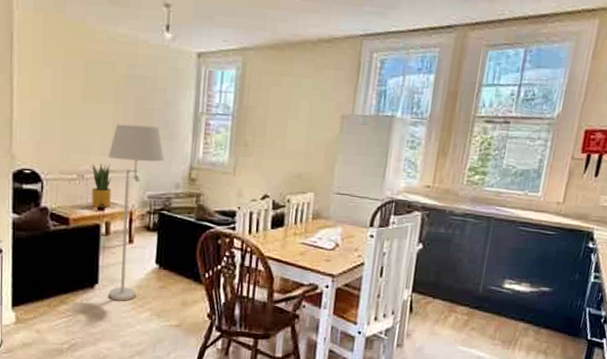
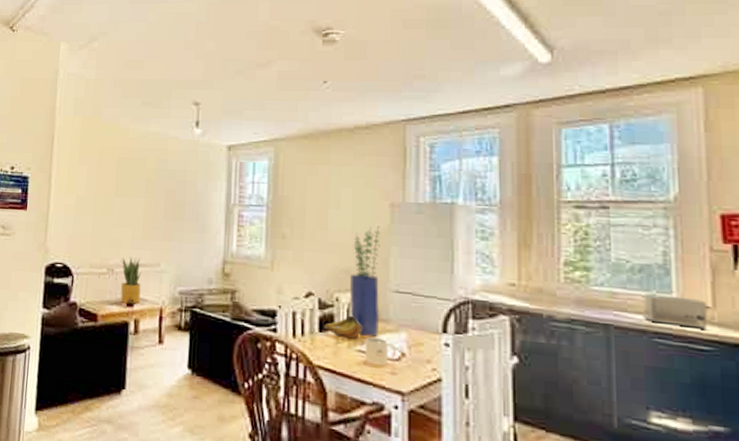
floor lamp: present [108,124,164,301] -> none [136,217,196,412]
fruit: none [275,214,307,235] -> present [324,315,362,341]
vase: none [298,135,331,231] -> present [349,226,380,337]
mug: none [307,232,333,255] -> present [364,337,397,366]
toaster: none [516,193,562,220] -> present [643,294,711,331]

